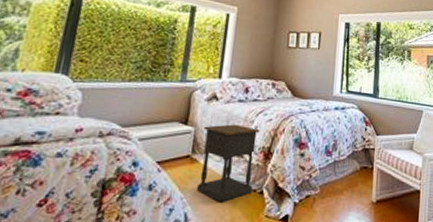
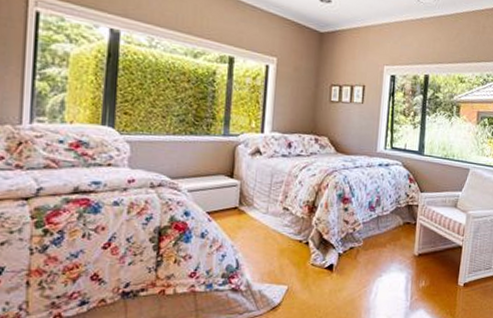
nightstand: present [196,124,260,202] -> none [245,178,304,251]

